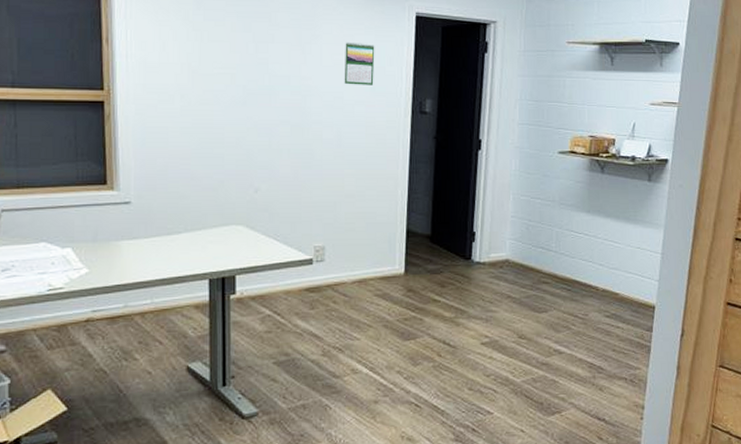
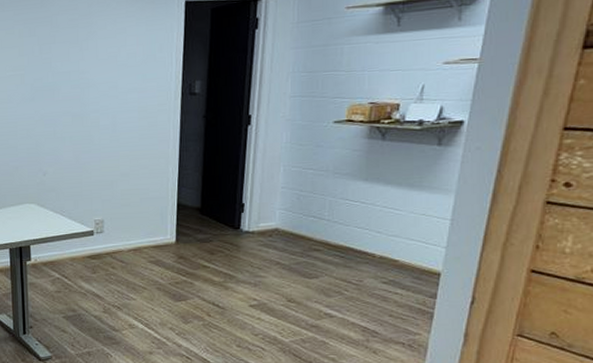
calendar: present [344,41,375,85] -> none [117,34,146,74]

